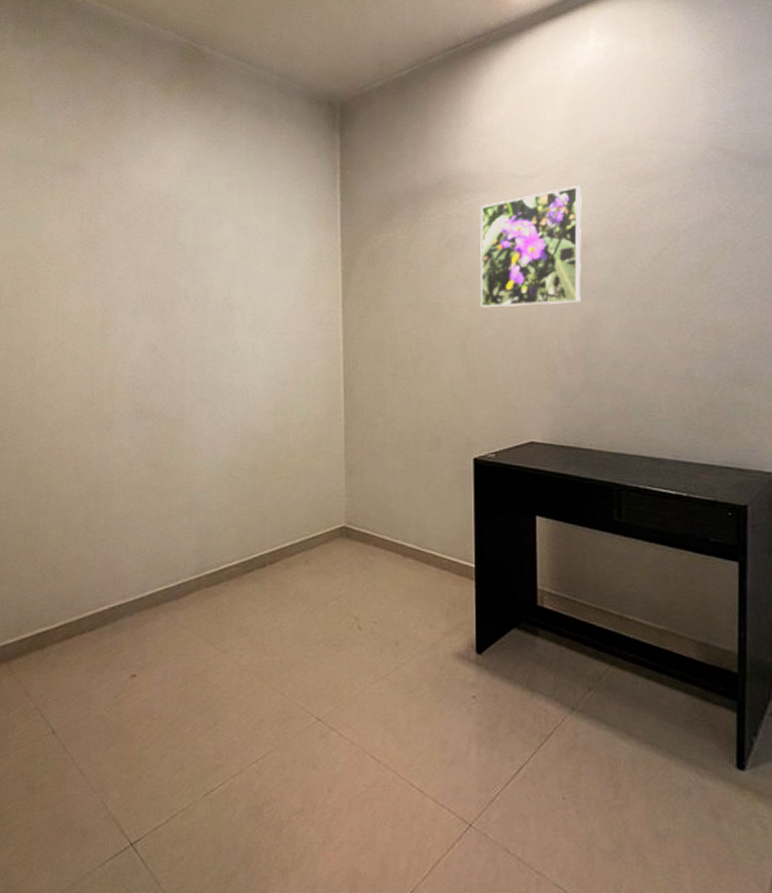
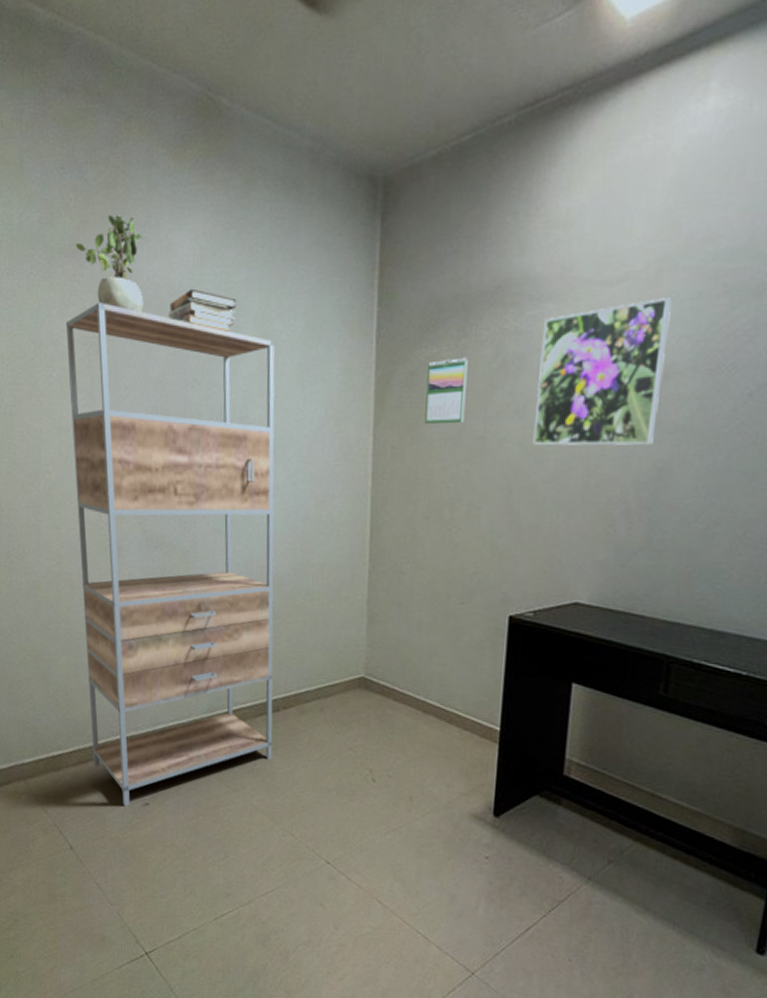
shelving unit: none [65,208,260,681] -> present [66,303,275,807]
potted plant: none [76,137,137,215] -> present [75,215,144,313]
book stack: none [158,193,218,227] -> present [168,288,236,332]
calendar: none [386,239,420,296] -> present [425,357,468,425]

